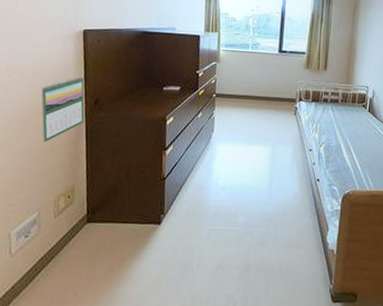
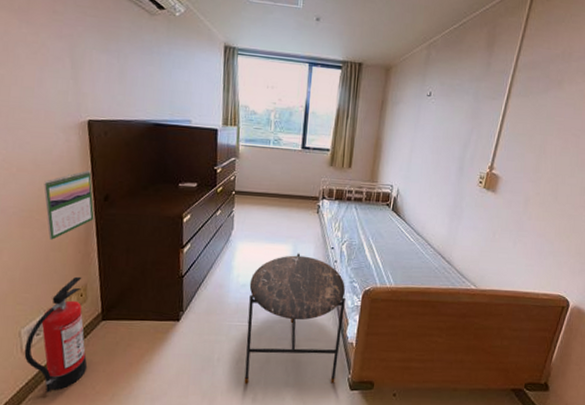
fire extinguisher: none [12,178,71,297] -> present [24,276,88,393]
side table: none [223,155,325,294] -> present [244,253,345,384]

